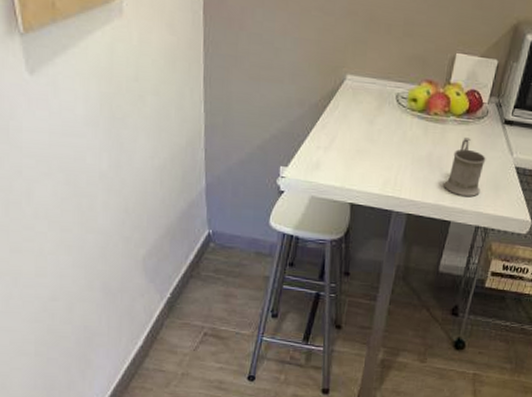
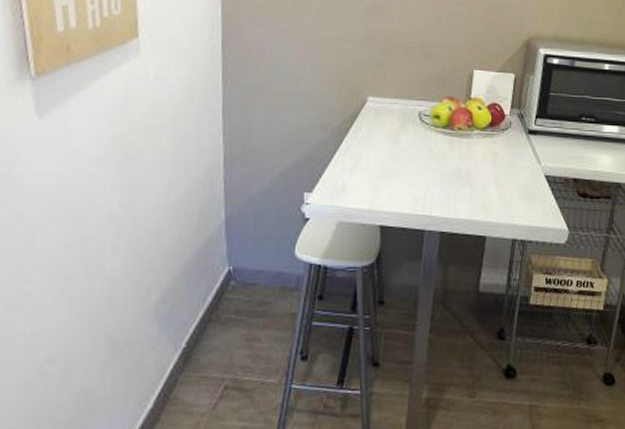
mug: present [444,137,486,197] -> none [475,150,515,210]

